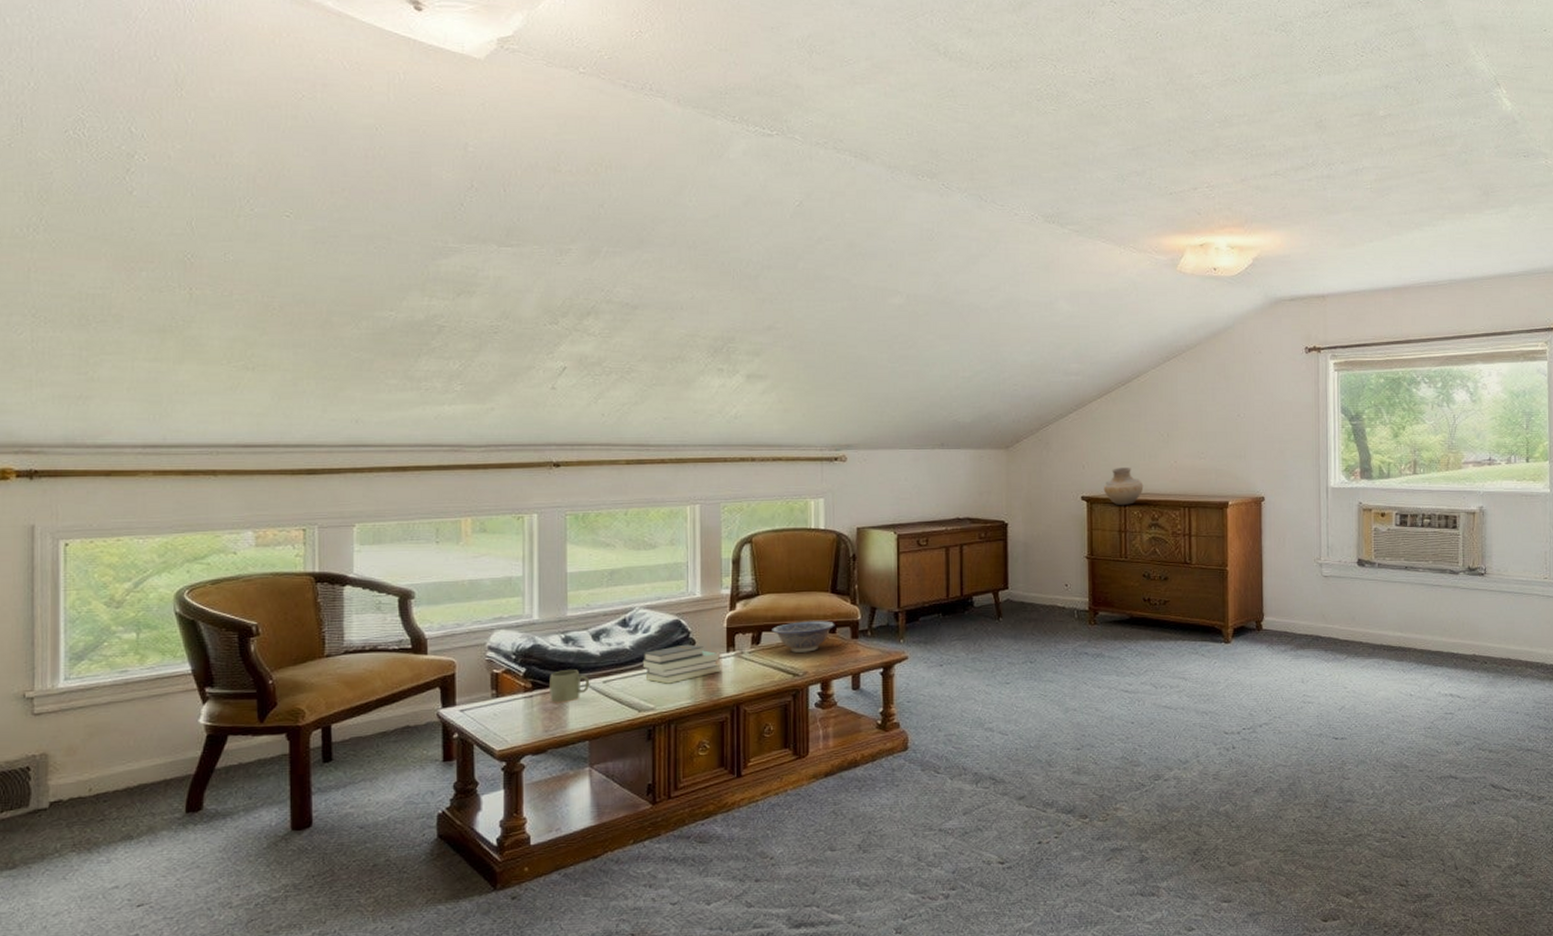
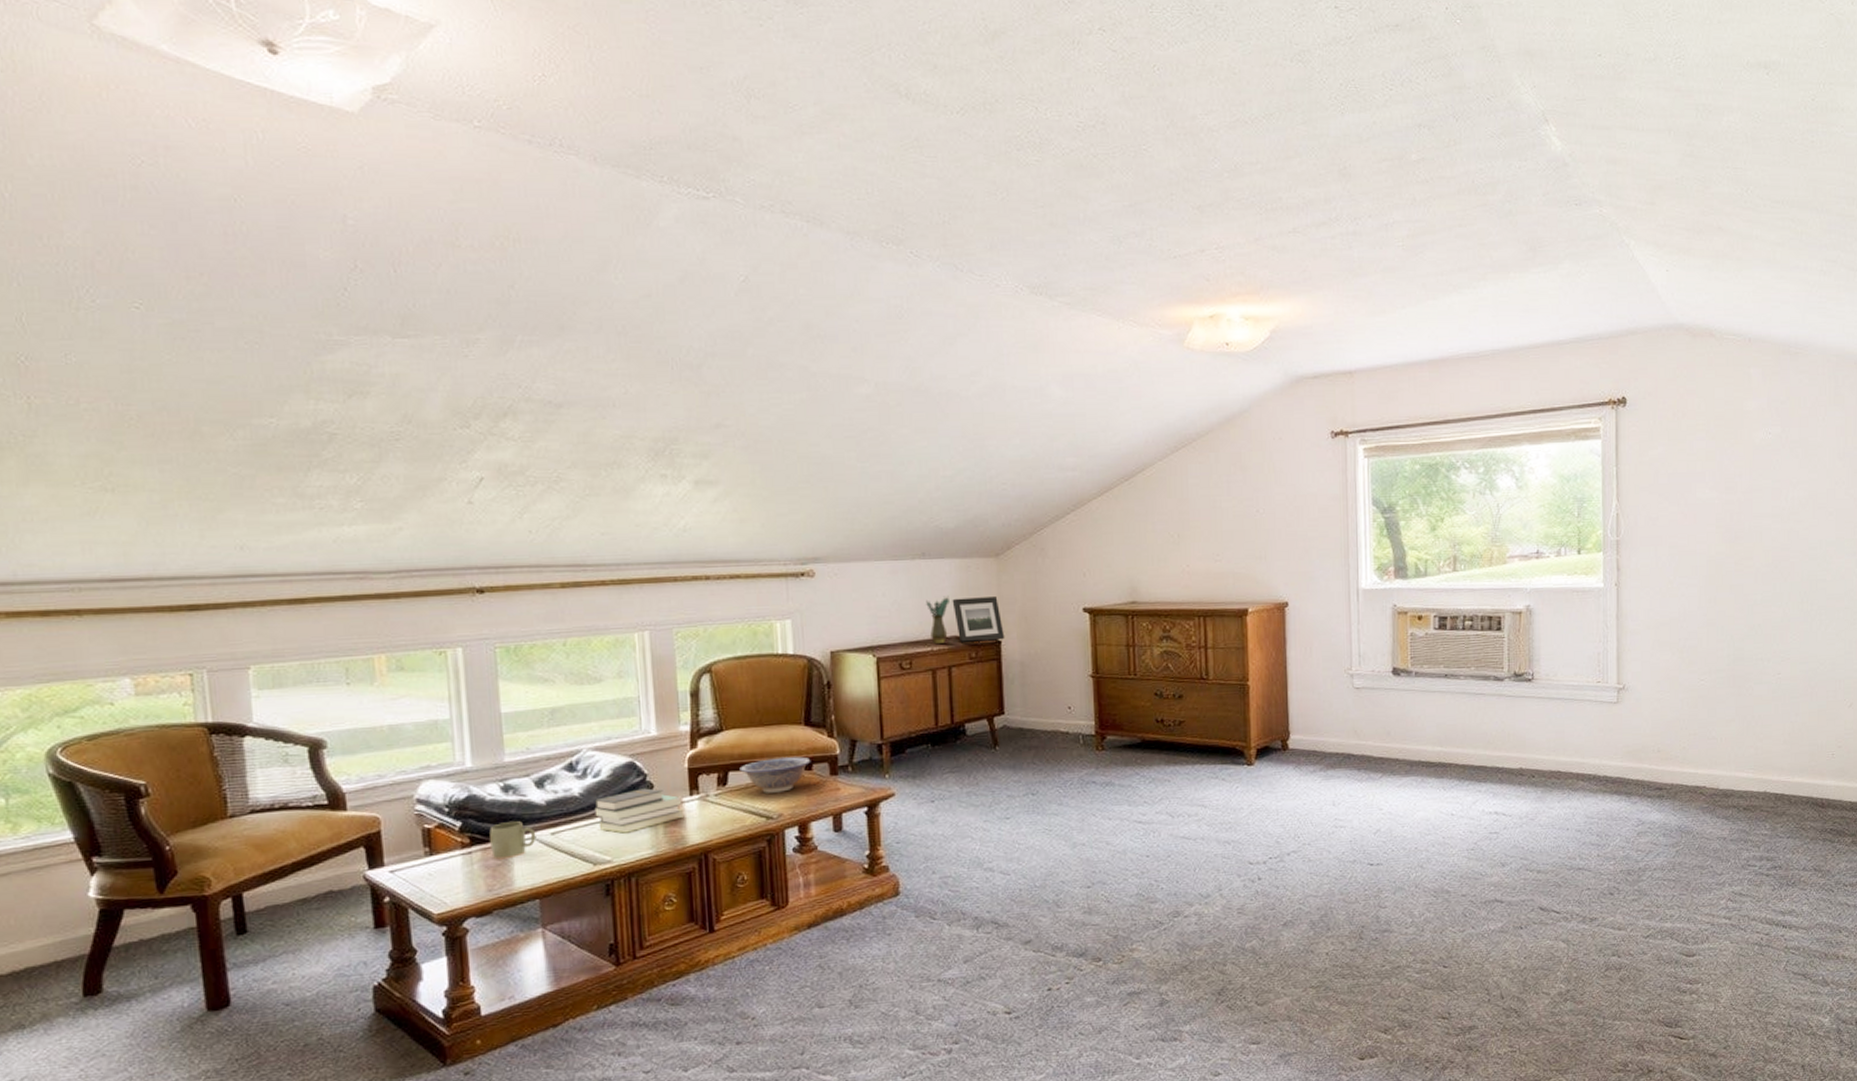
vase: none [943,482,963,525] -> present [926,596,949,645]
picture frame: none [966,484,1012,525] -> present [952,597,1005,644]
vase: present [1103,466,1144,505] -> none [1107,573,1153,616]

